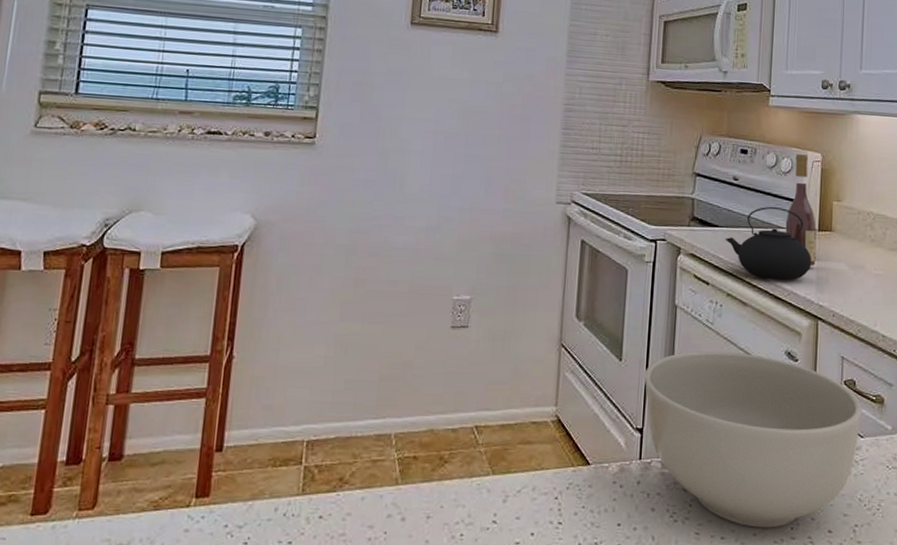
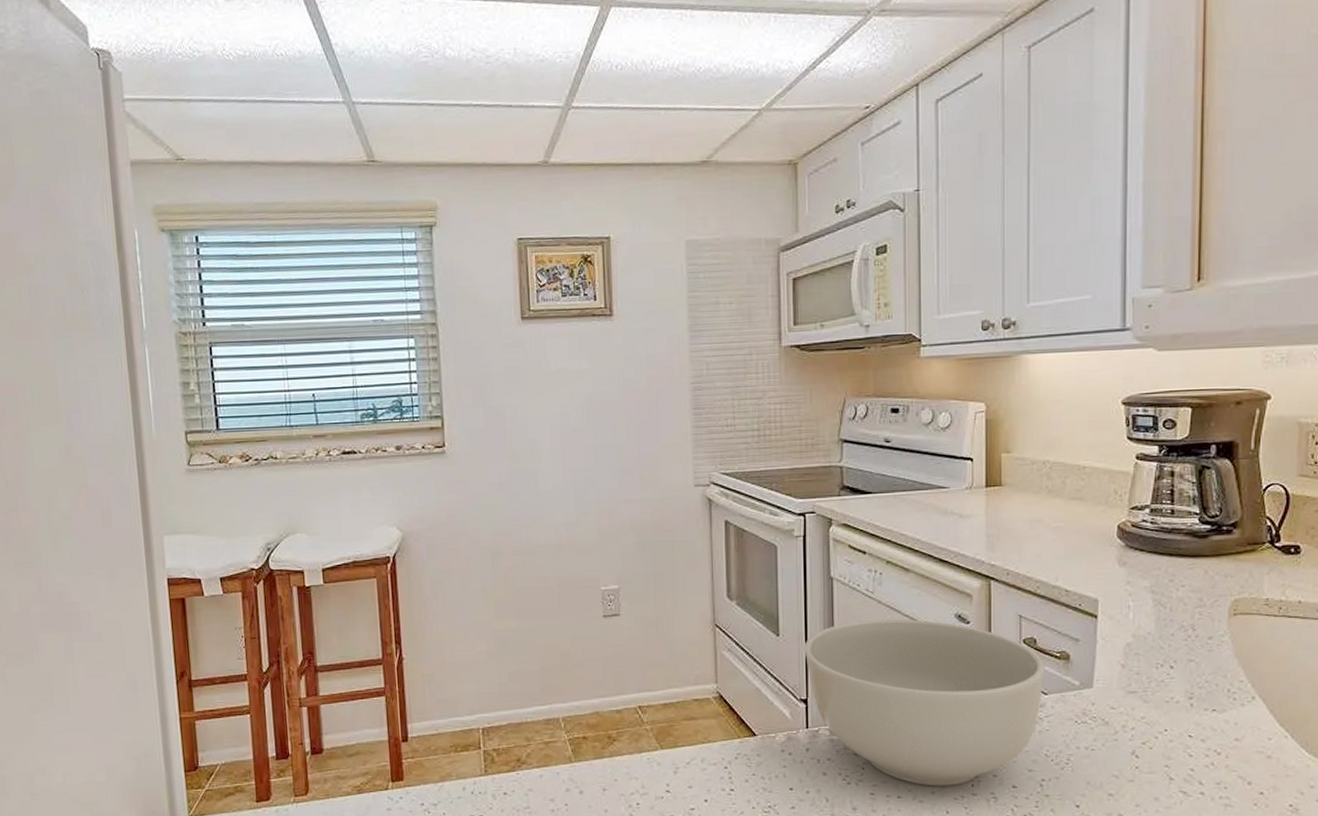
teakettle: present [725,206,812,281] -> none [880,465,980,544]
wine bottle: present [785,154,818,266] -> none [948,406,986,524]

